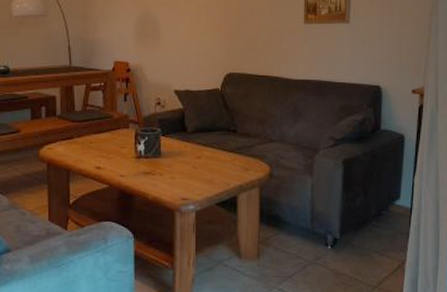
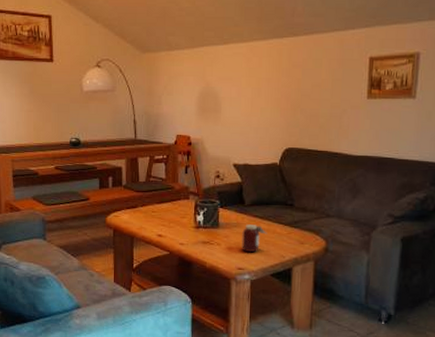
jar: none [185,151,211,182] -> present [242,223,267,253]

